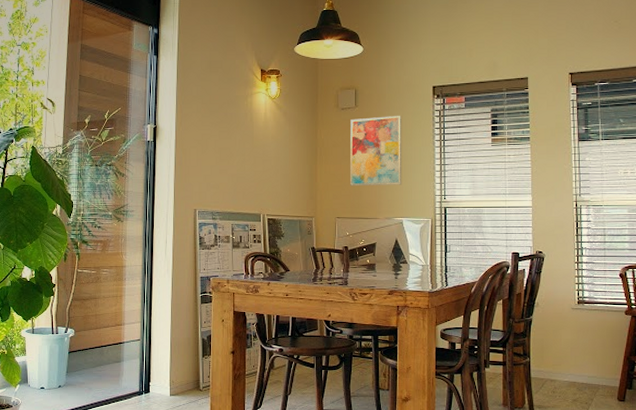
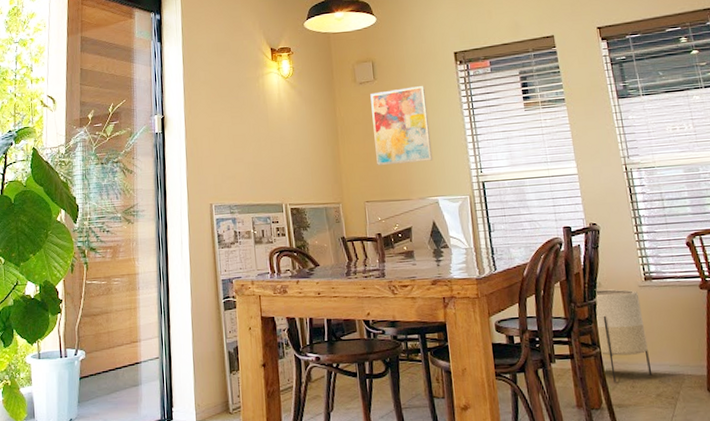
planter: none [530,308,572,388] -> present [594,289,653,383]

